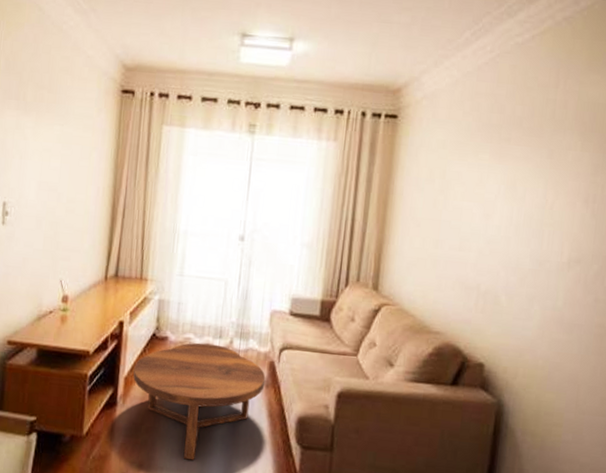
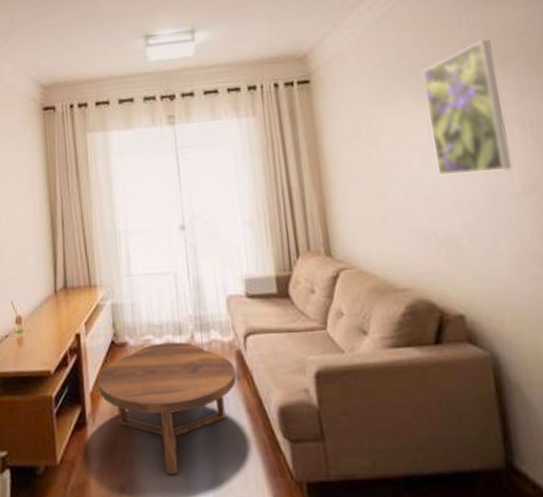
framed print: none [496,108,580,240] -> present [422,39,513,176]

